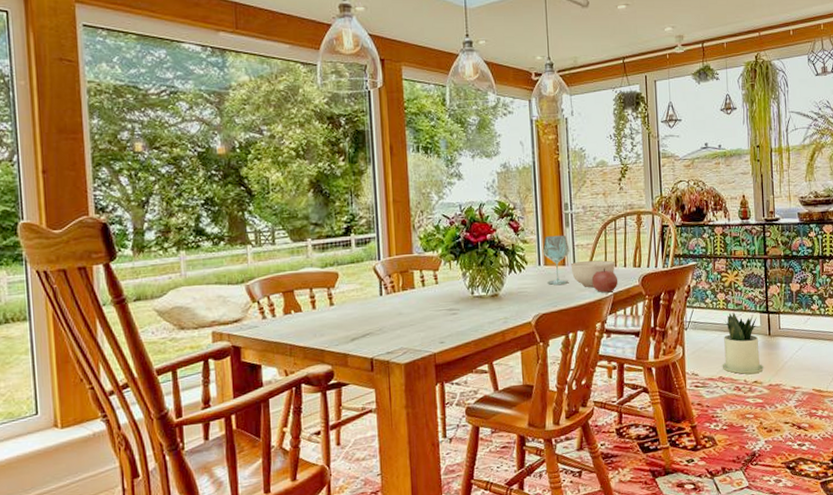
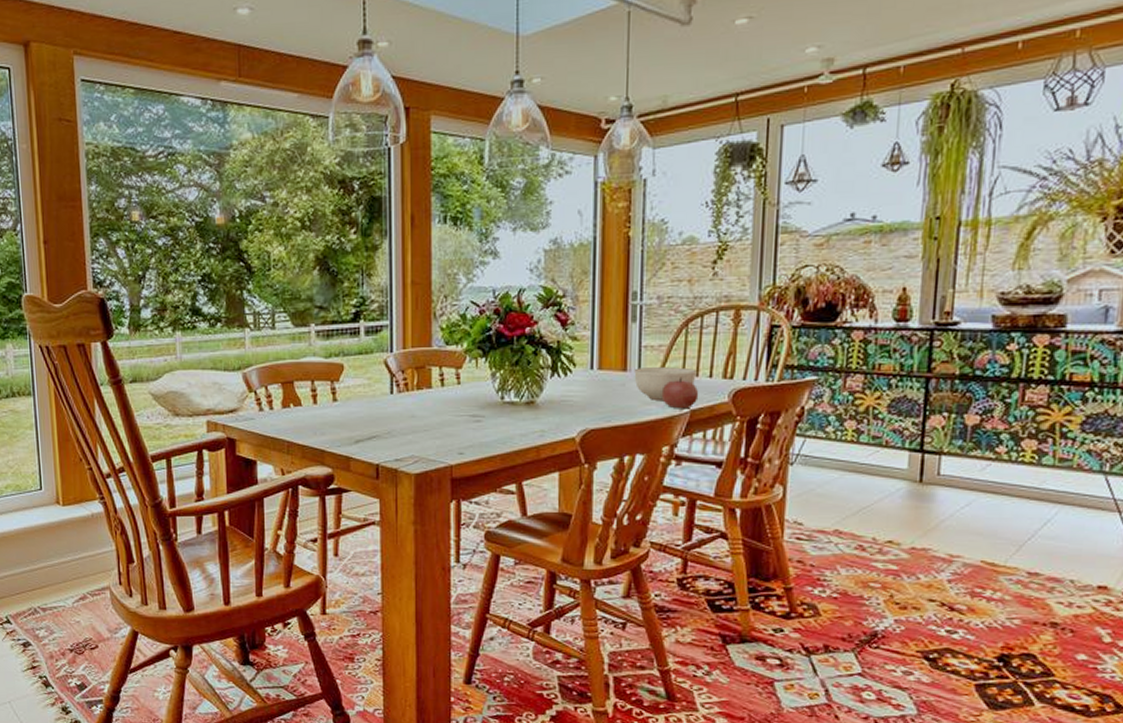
wine glass: present [542,235,570,285] -> none [597,332,635,394]
planter: present [722,311,763,374] -> none [840,446,905,530]

